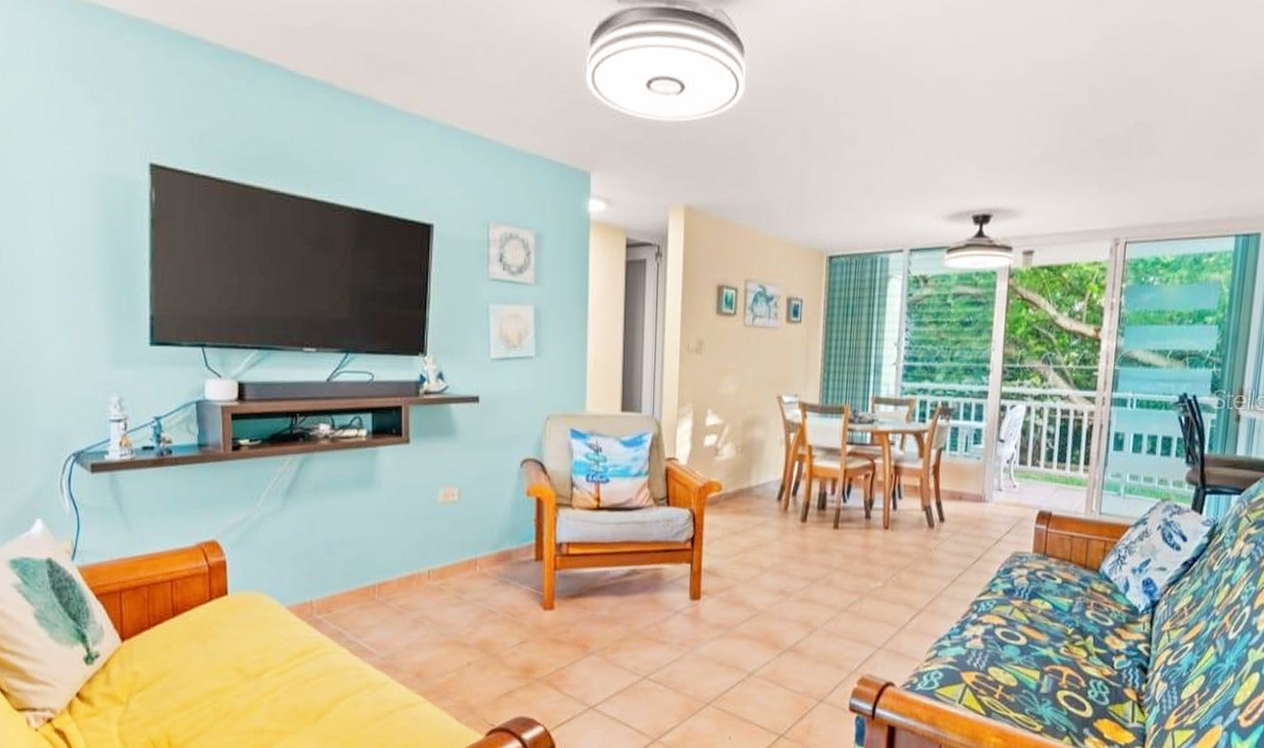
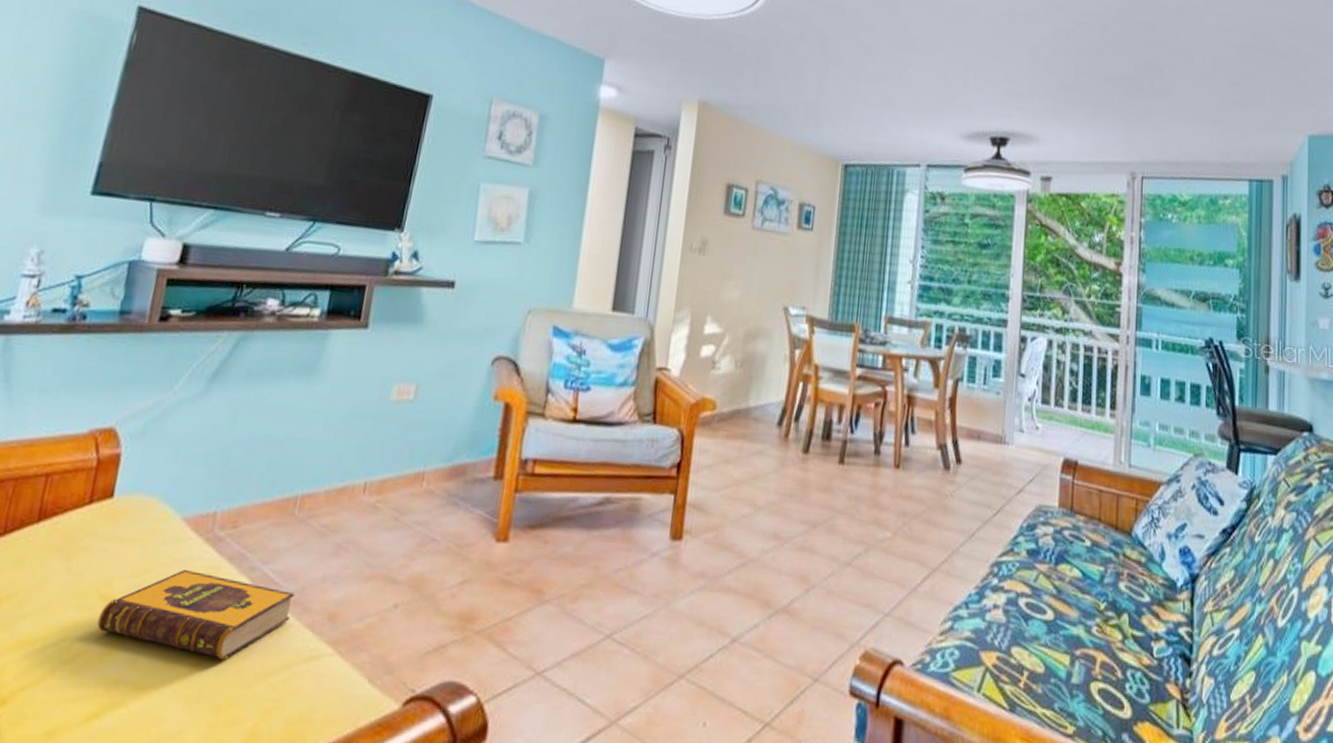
hardback book: none [237,645,387,711] -> present [97,569,295,661]

